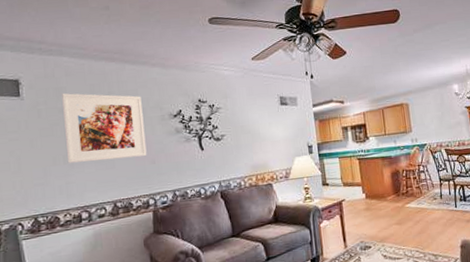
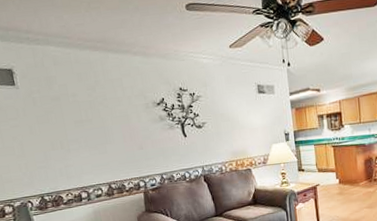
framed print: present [62,93,147,163] -> none [52,82,135,148]

